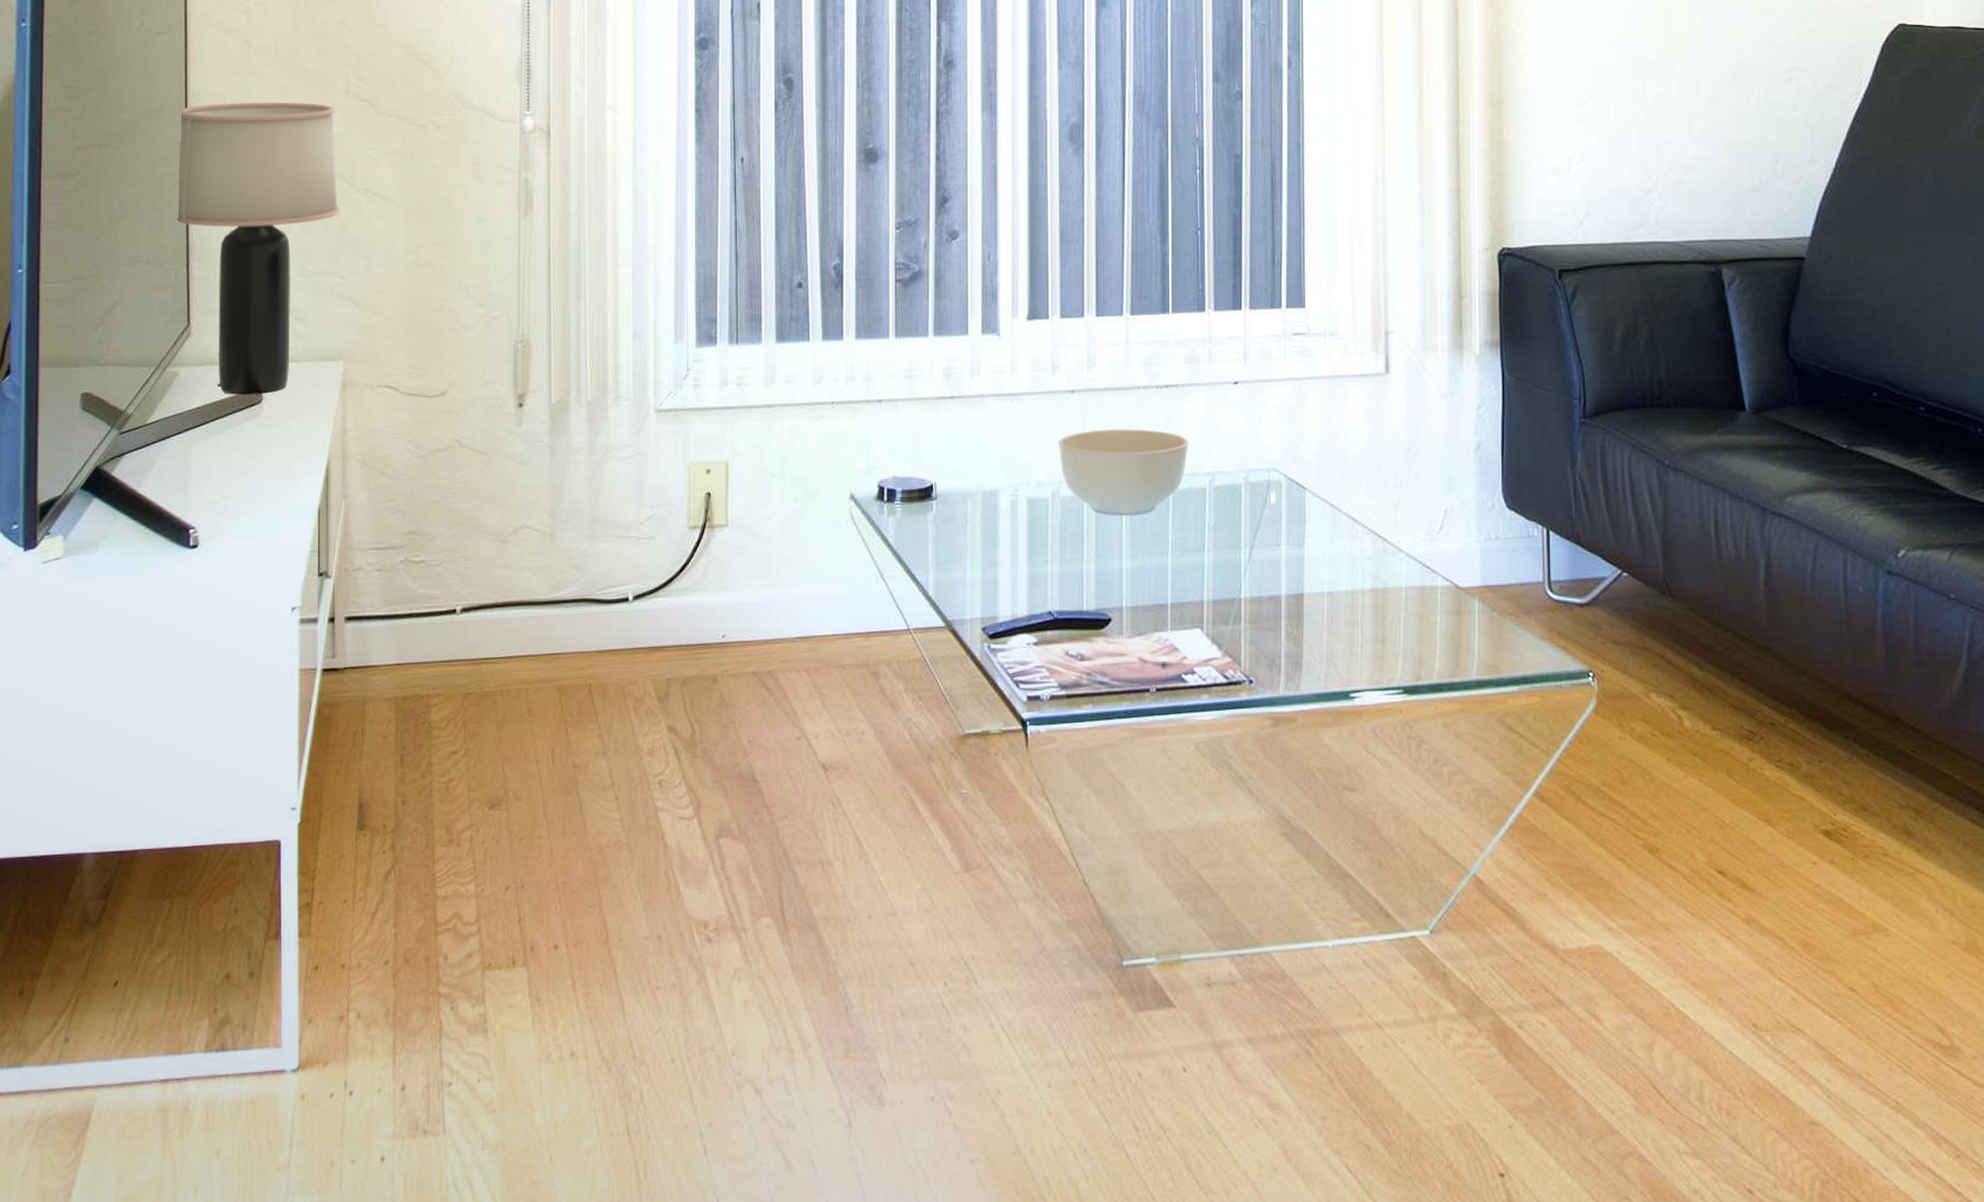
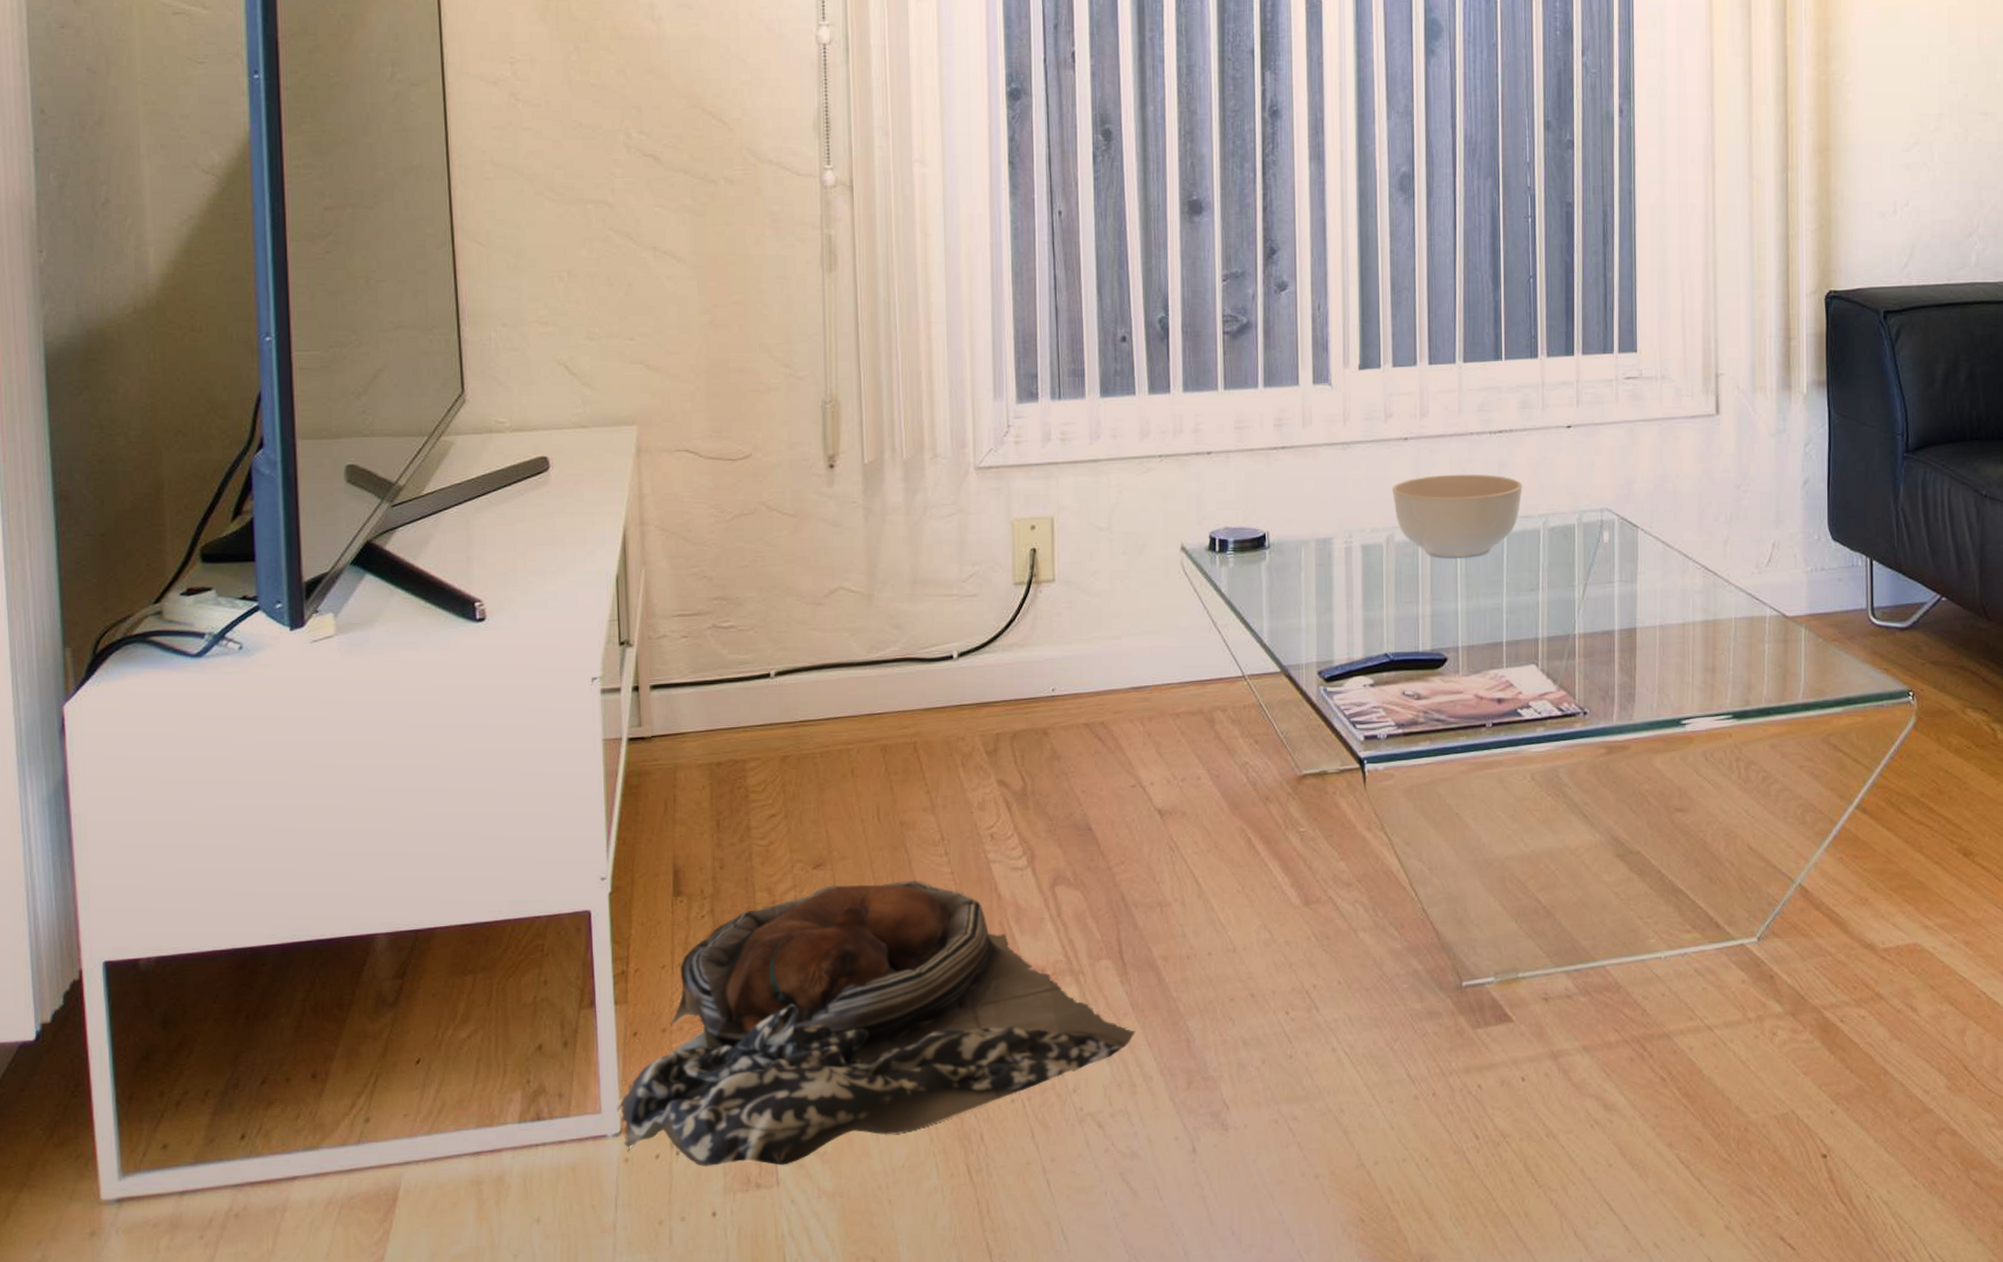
table lamp: present [175,102,340,395] -> none [442,157,626,463]
dog bed: none [297,824,796,1113] -> present [618,880,1136,1167]

